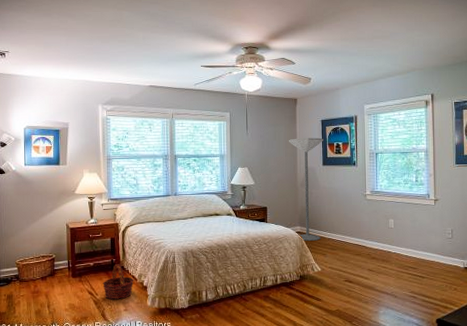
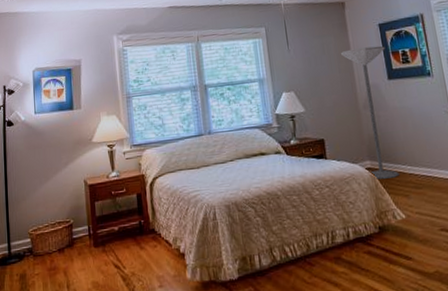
basket: present [102,264,134,299] -> none [130,227,169,273]

